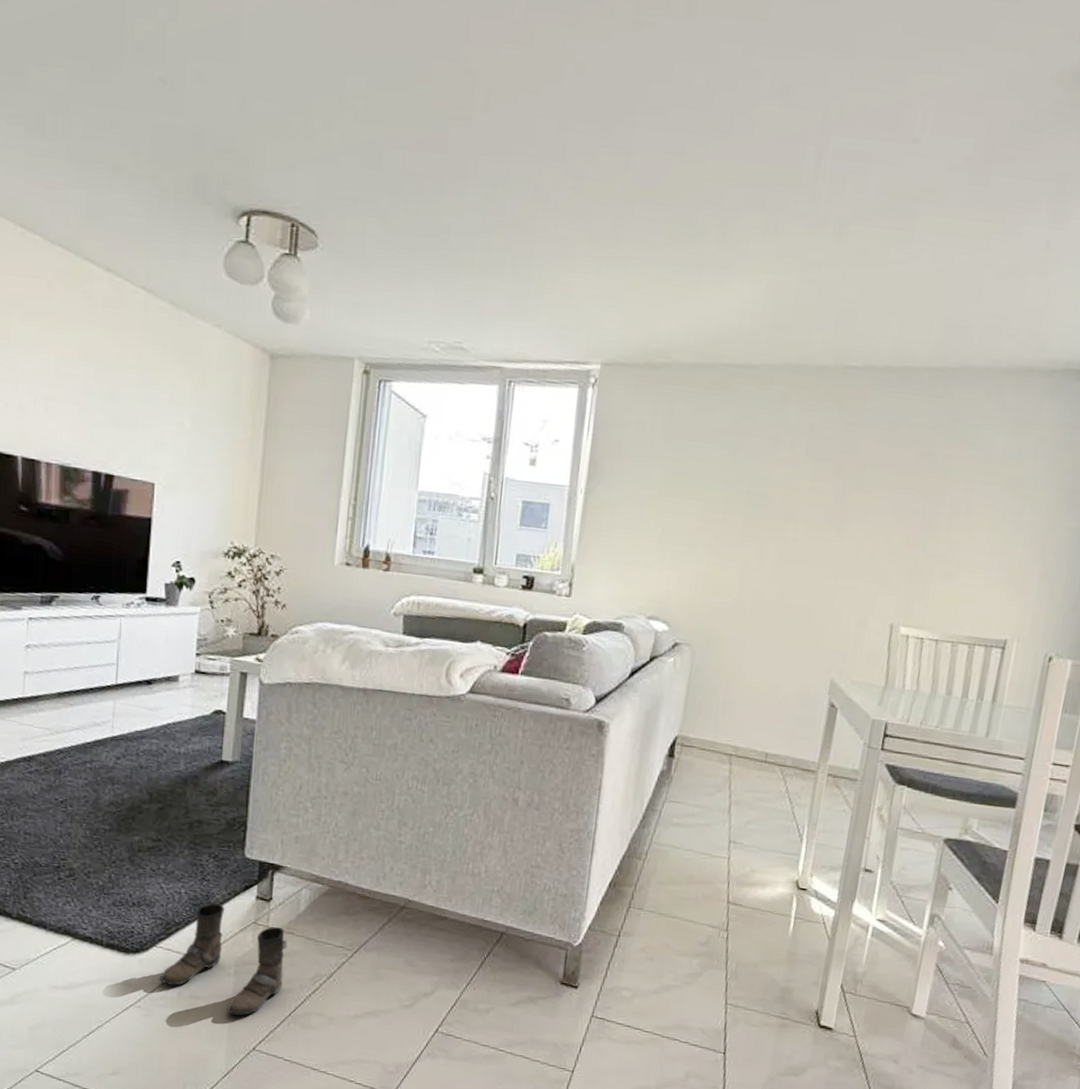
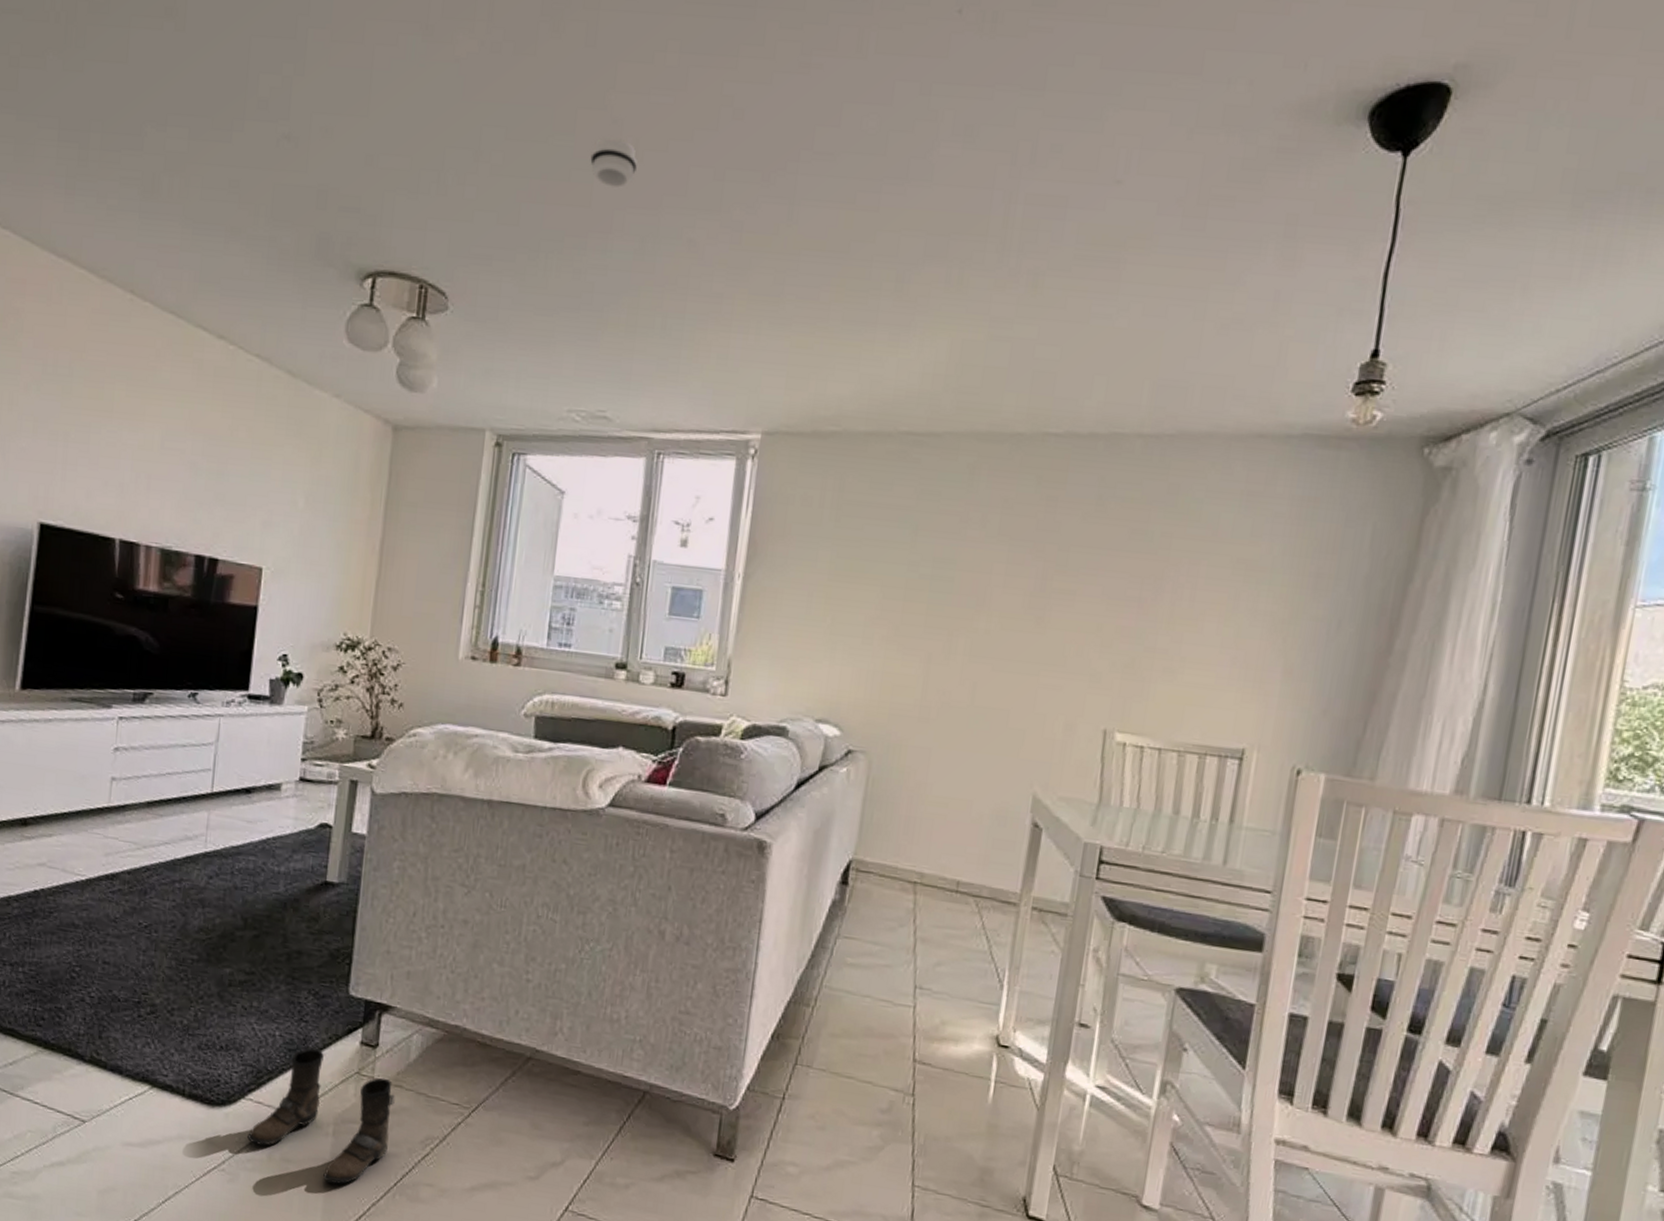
smoke detector: none [445,87,489,136] -> present [590,137,637,189]

